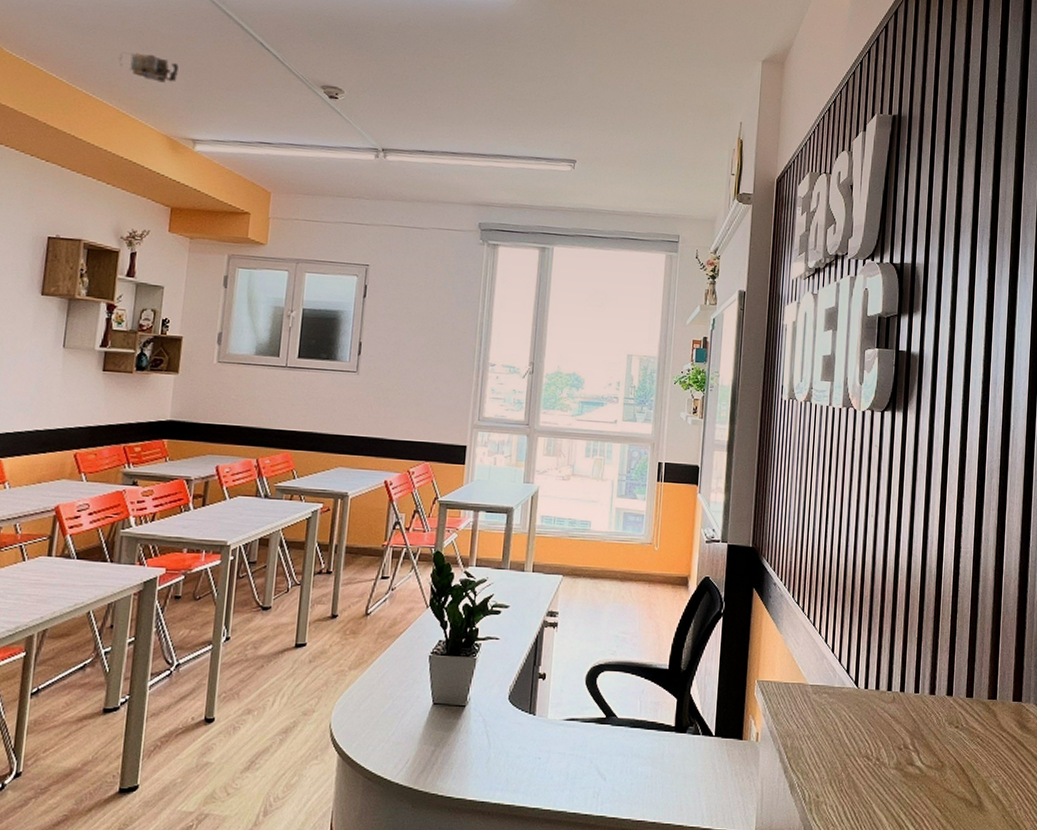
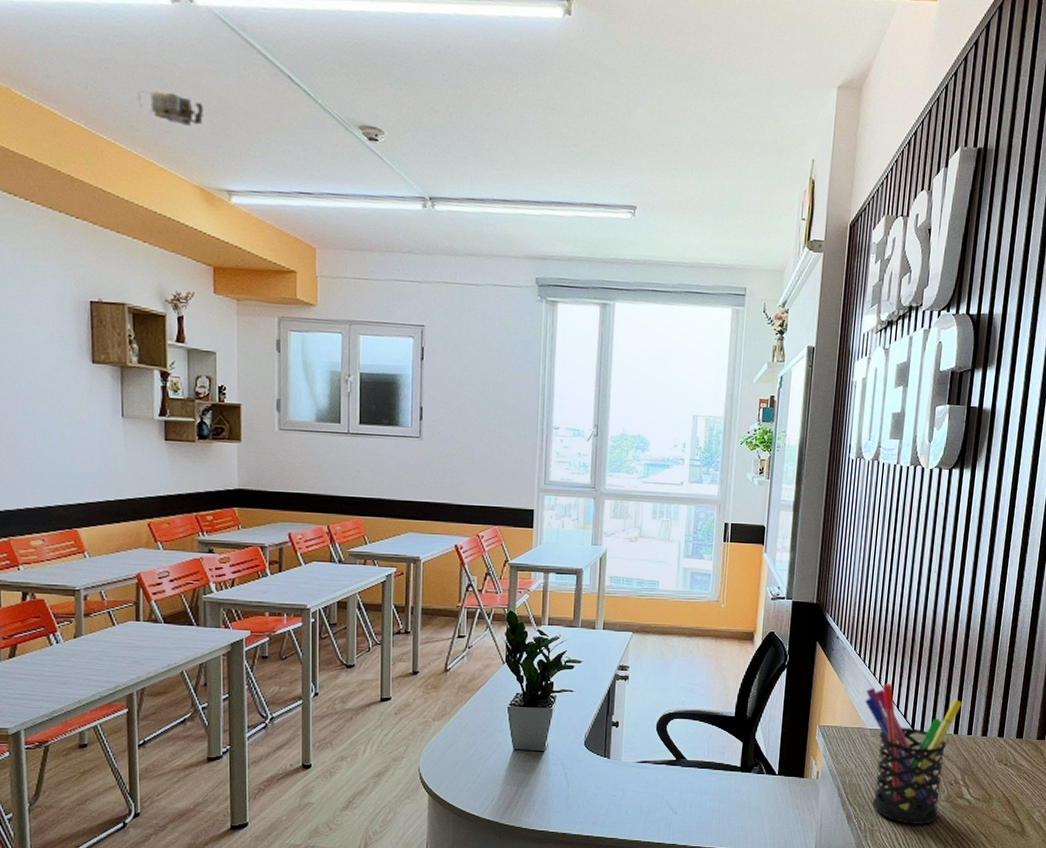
pen holder: none [805,635,908,795] -> present [865,684,963,824]

